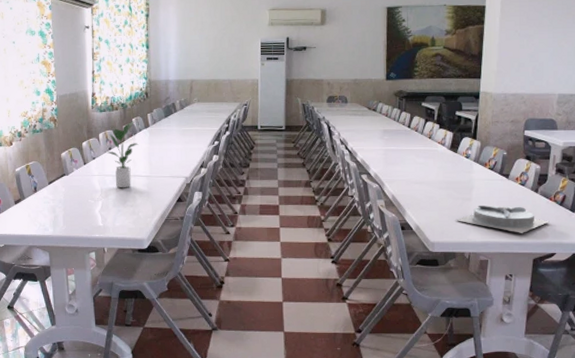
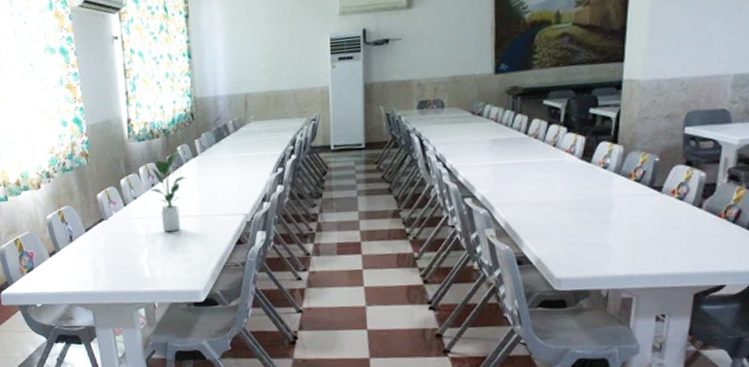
plate: present [455,205,550,233] -> none [588,228,718,262]

